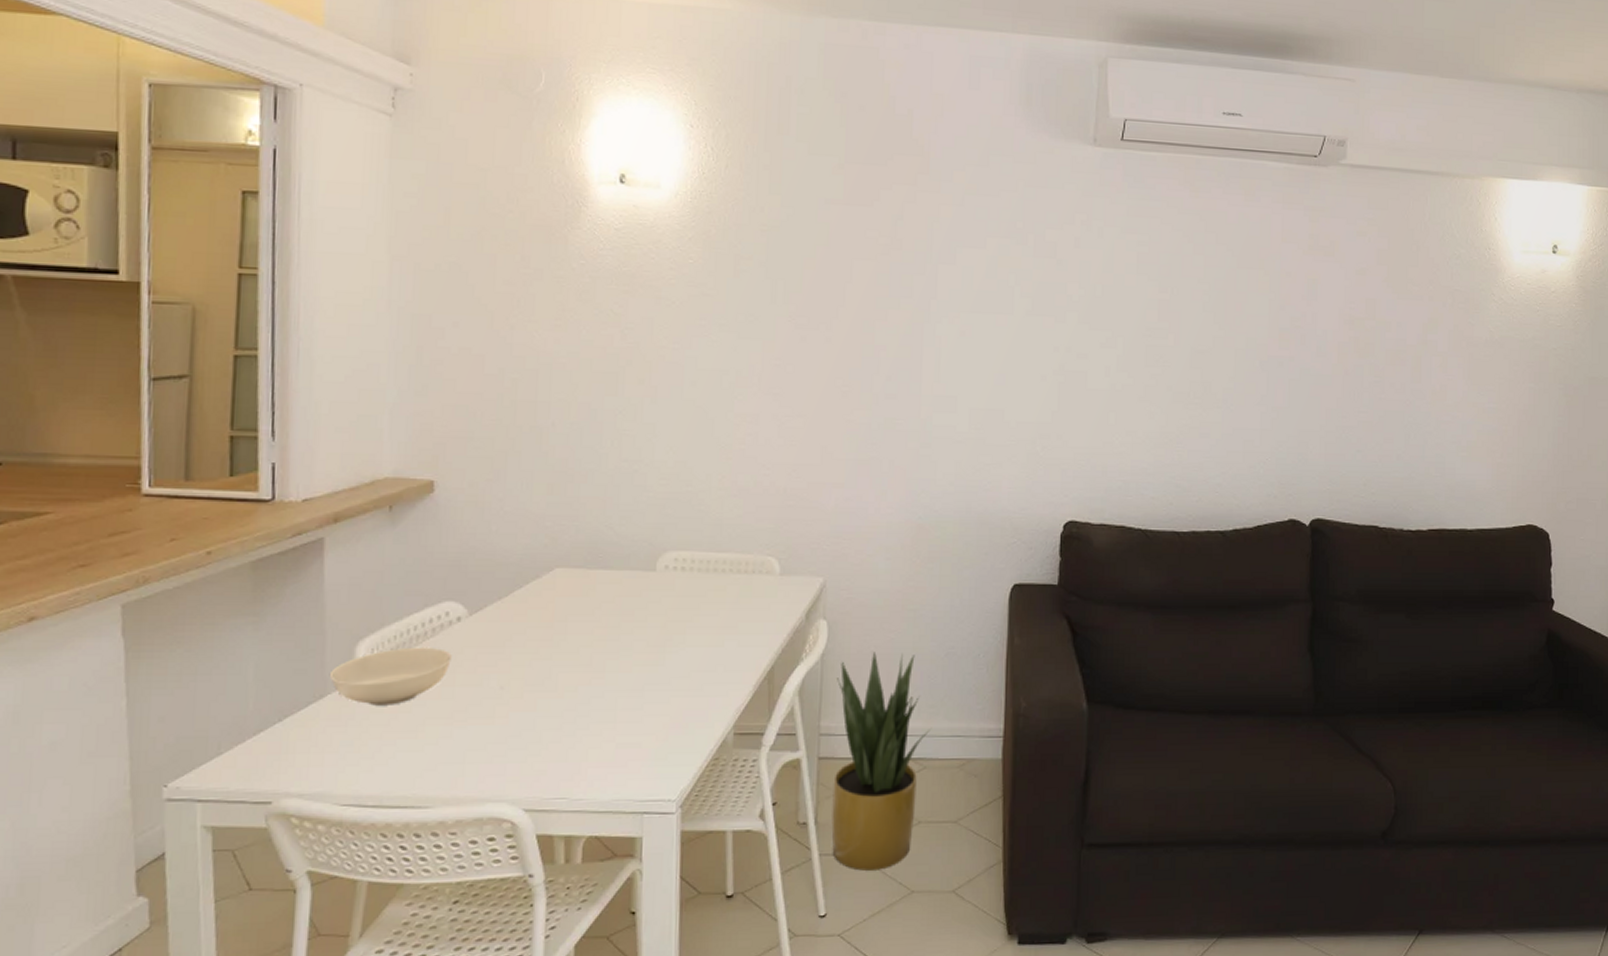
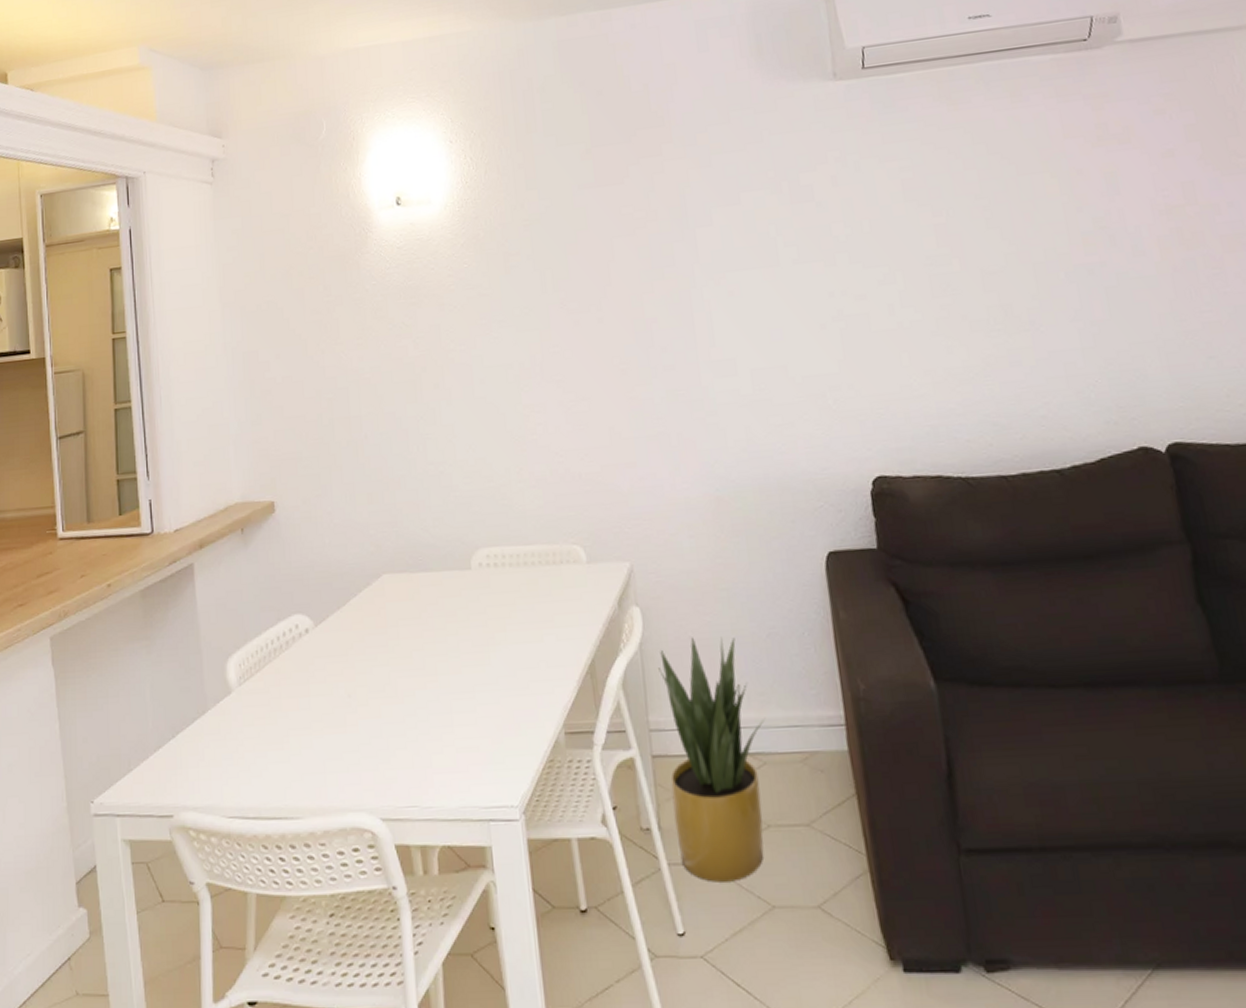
bowl: present [329,647,452,706] -> none [208,659,305,719]

